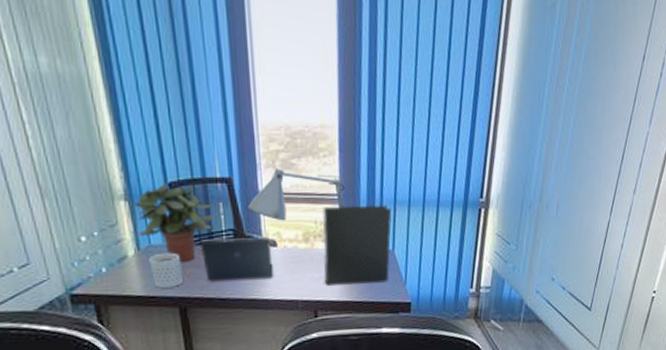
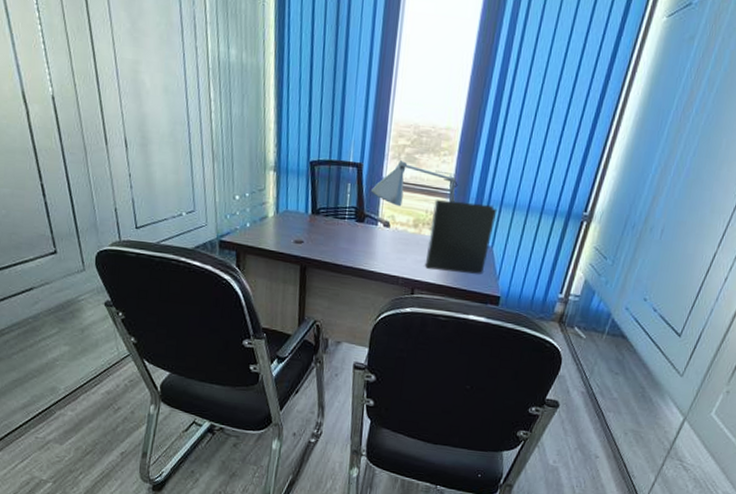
potted plant: present [133,183,214,263] -> none [279,161,343,229]
mug: present [149,252,184,289] -> none [283,218,309,249]
laptop: present [199,237,274,282] -> none [326,212,386,254]

